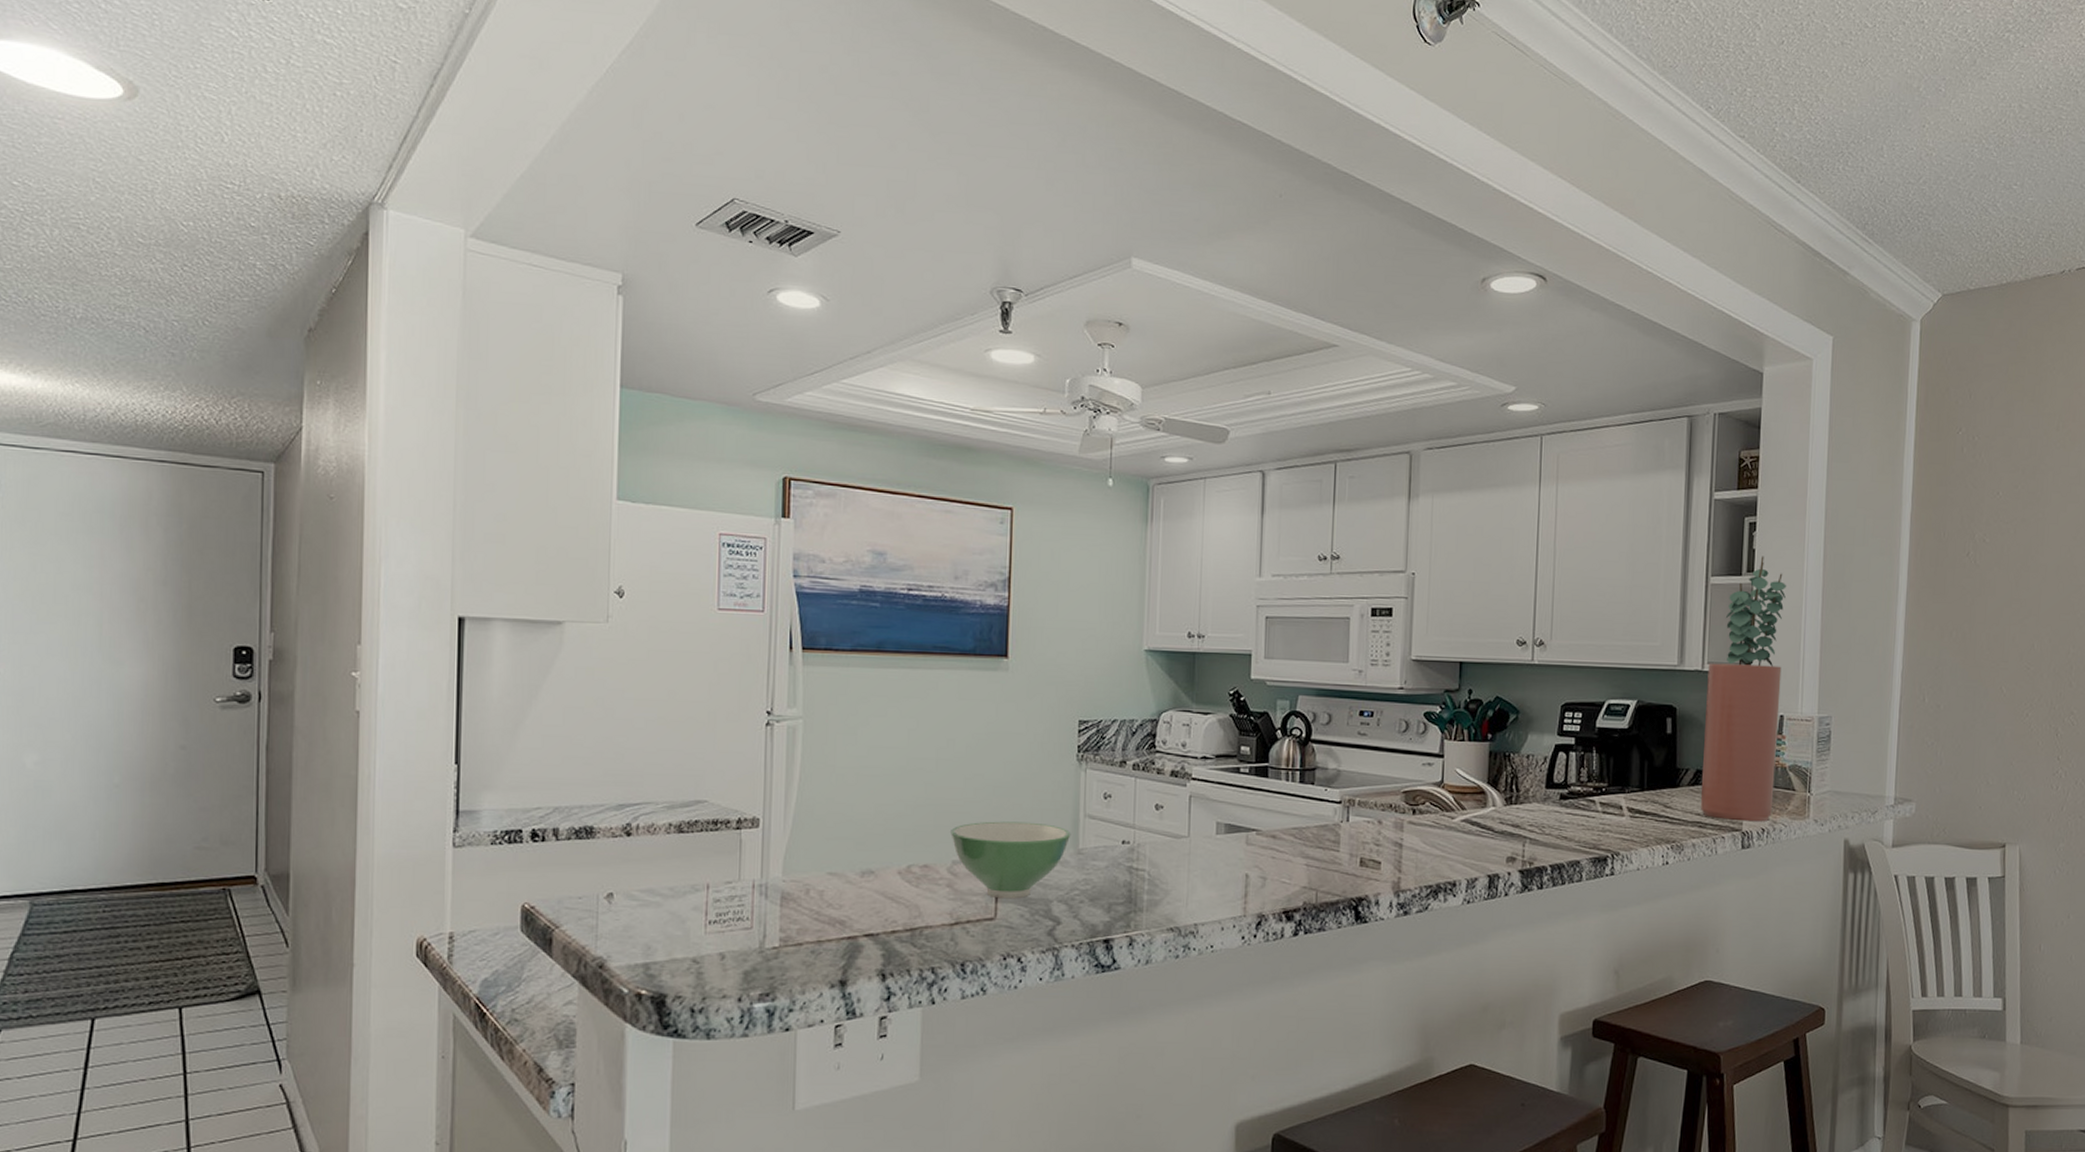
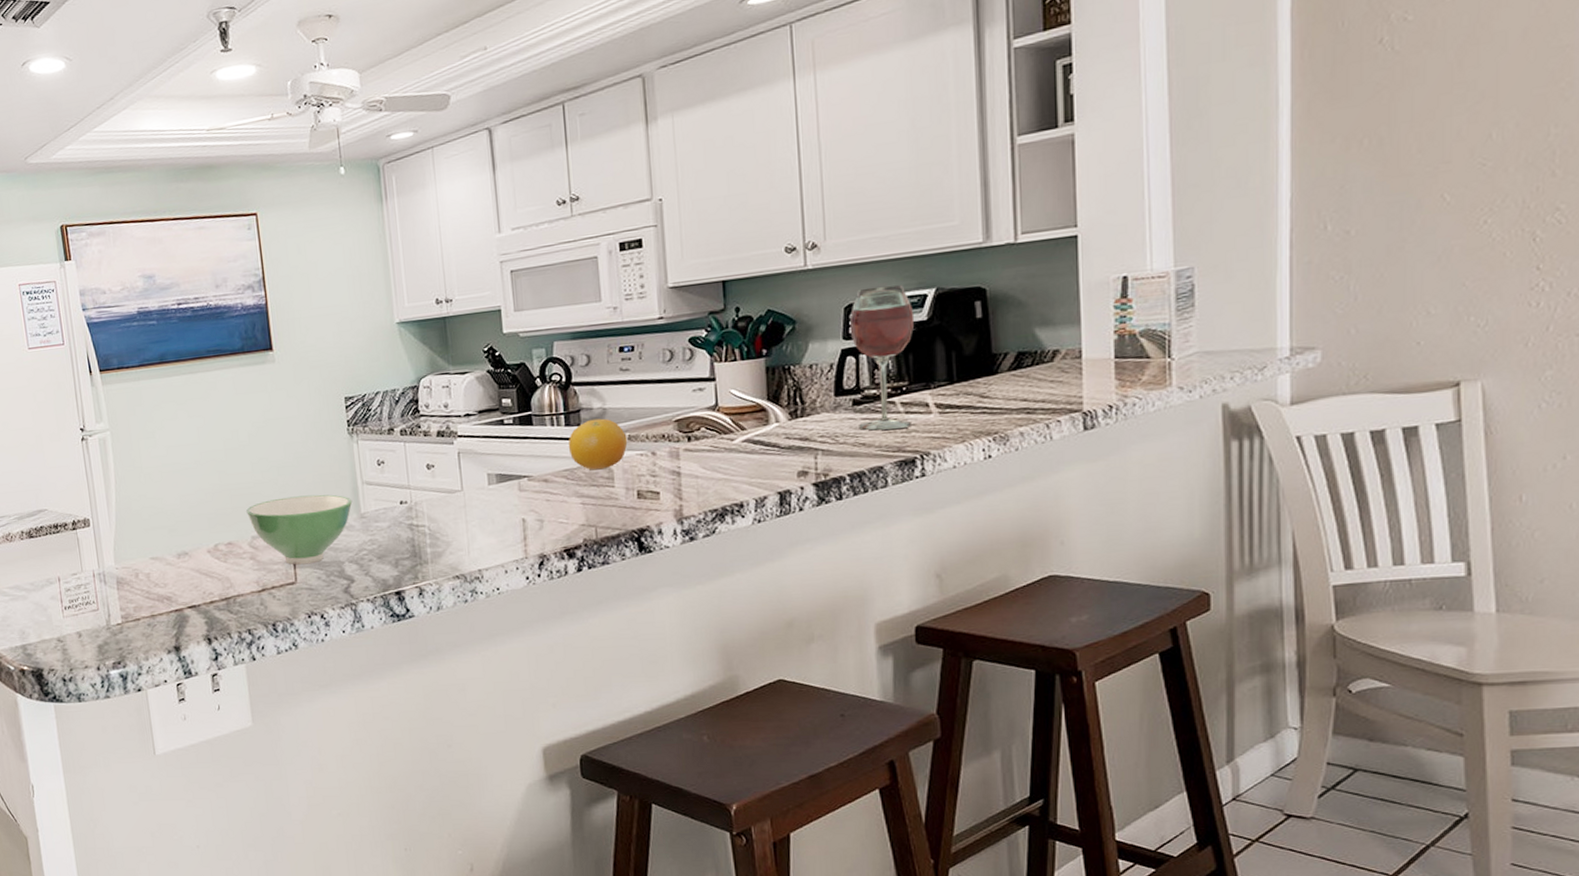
fruit: none [1300,779,1357,832] -> present [569,418,628,470]
wineglass: none [1563,690,1618,828] -> present [849,285,915,431]
vase: present [1700,556,1787,822] -> none [1023,100,1122,402]

